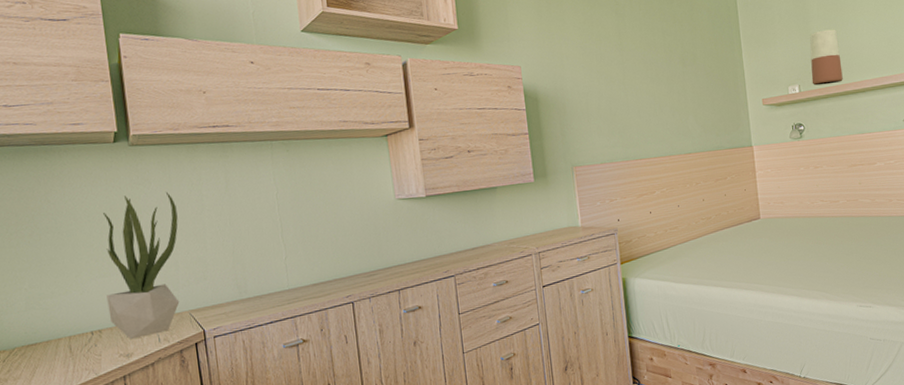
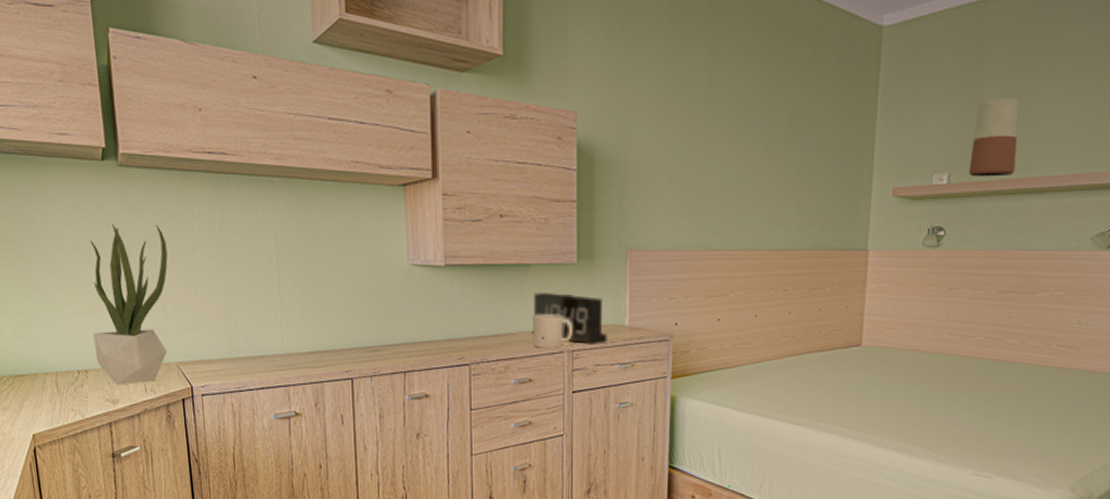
alarm clock: none [501,206,567,247] -> present [533,291,609,346]
mug: none [503,225,537,255] -> present [533,315,572,350]

